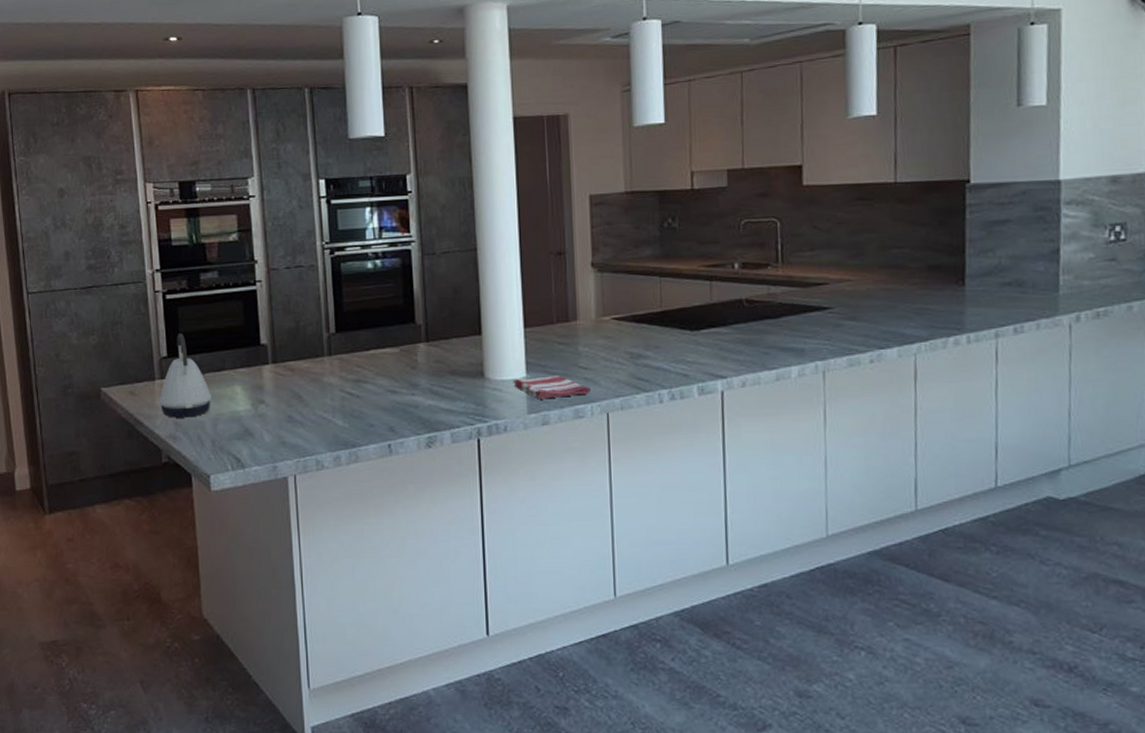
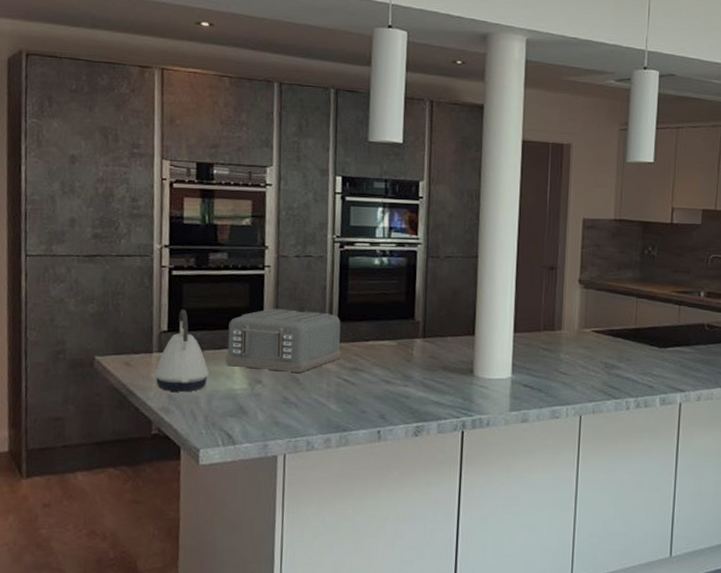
toaster: none [226,324,343,389] -> present [225,308,342,373]
dish towel: present [513,375,592,399] -> none [499,378,569,399]

